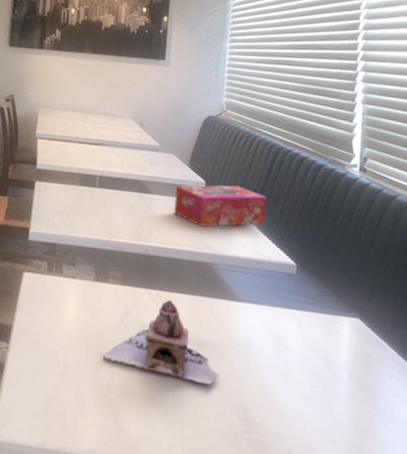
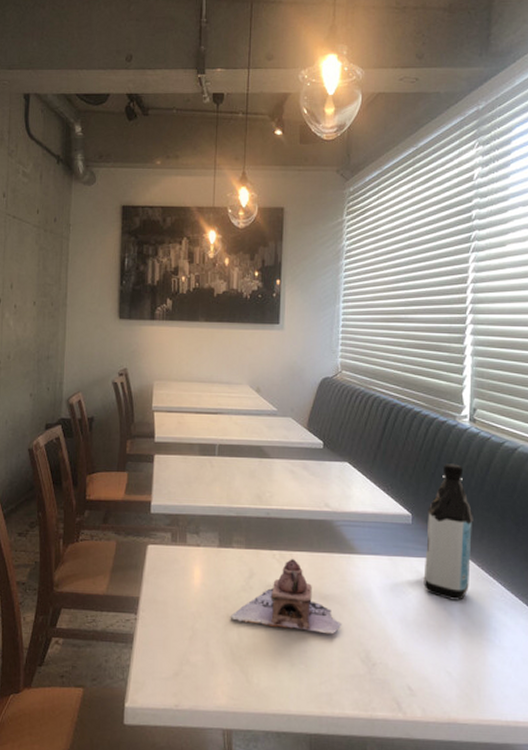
tissue box: present [174,185,267,227] -> none [294,444,383,486]
water bottle: none [308,213,363,362] -> present [423,463,473,601]

